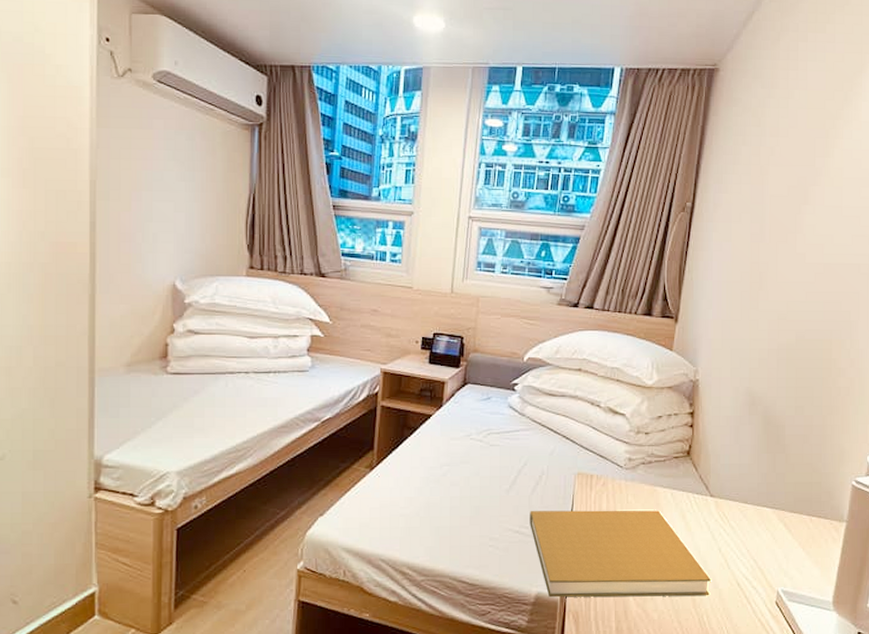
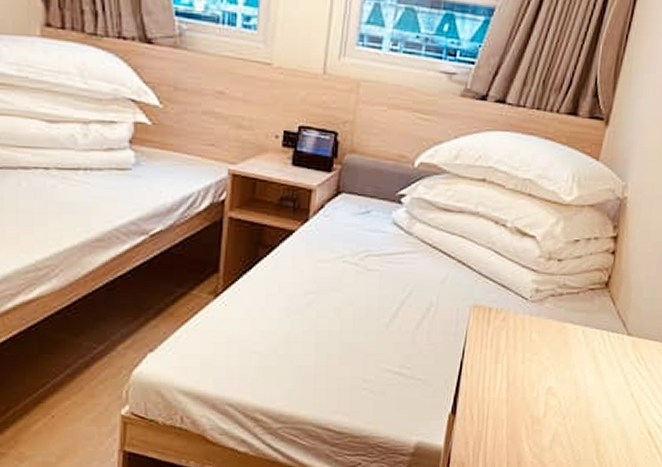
book: present [530,510,711,598] -> none [412,349,619,448]

